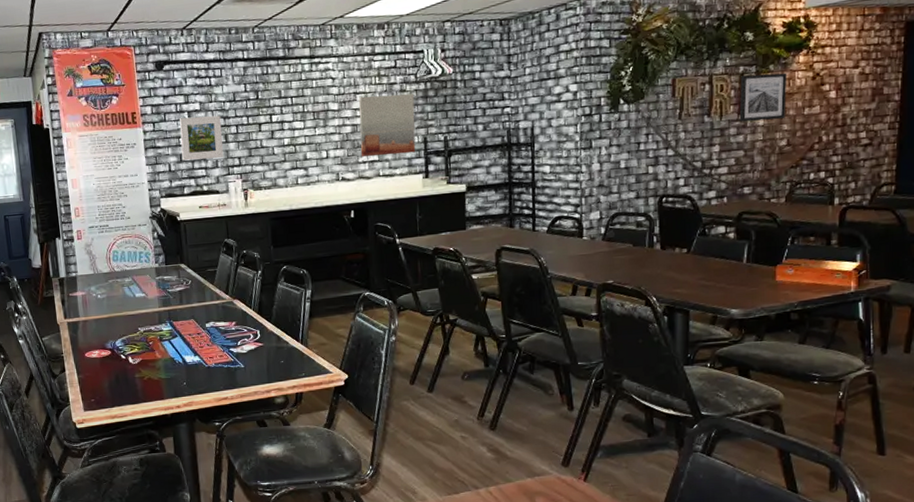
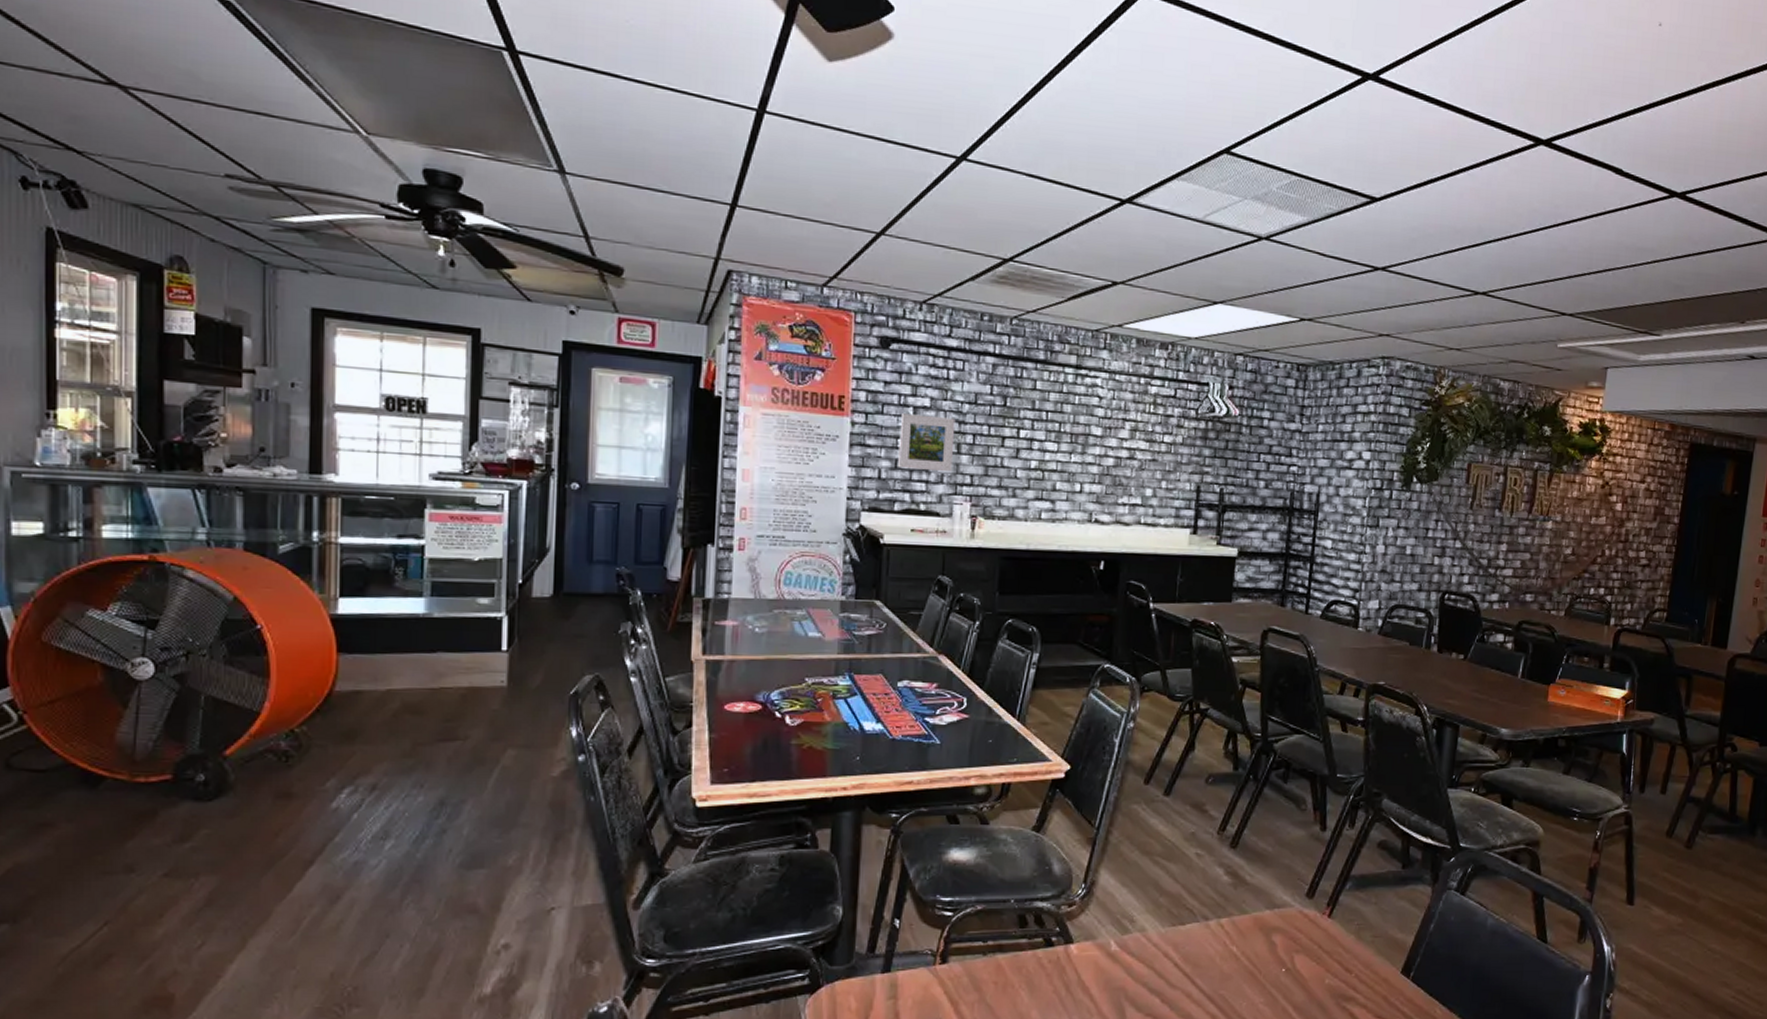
wall art: present [359,94,416,157] -> none [1121,425,1192,502]
wall art: present [739,73,787,122] -> none [1529,472,1579,526]

